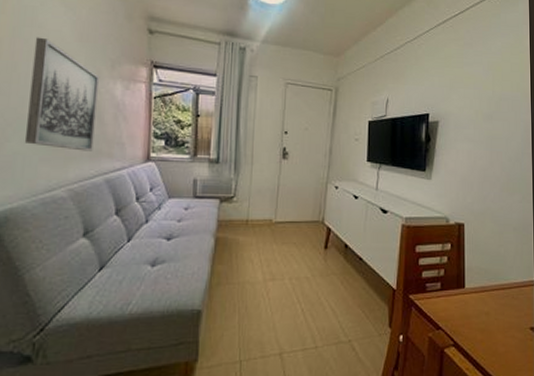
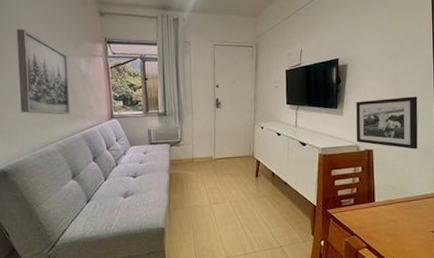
picture frame: none [446,164,515,226] -> present [356,96,418,149]

